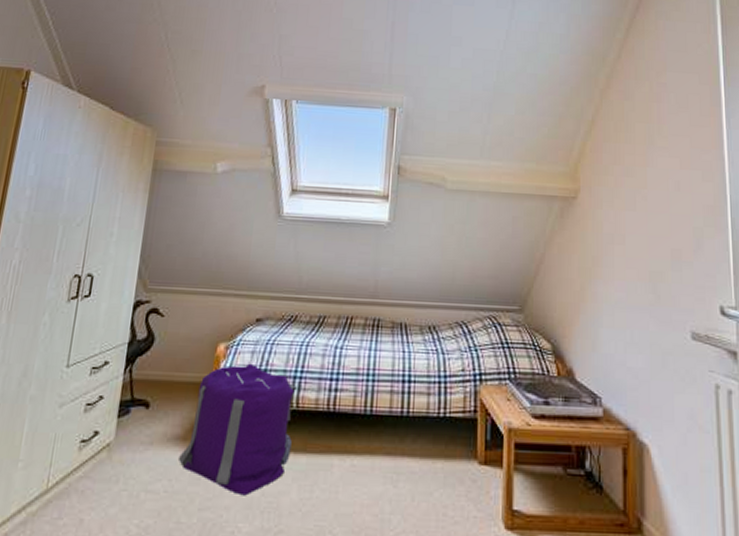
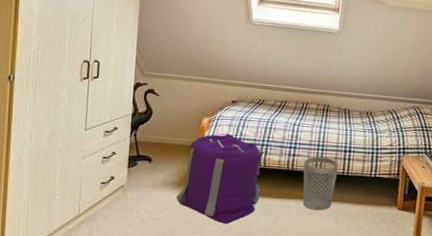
wastebasket: none [348,391,396,470] -> present [303,157,339,211]

